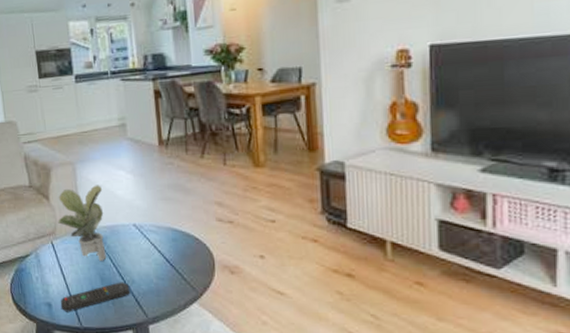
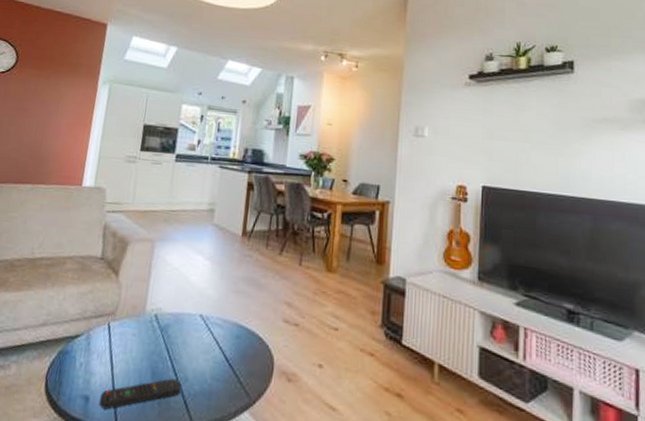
potted plant: present [58,185,107,261] -> none [121,266,177,352]

